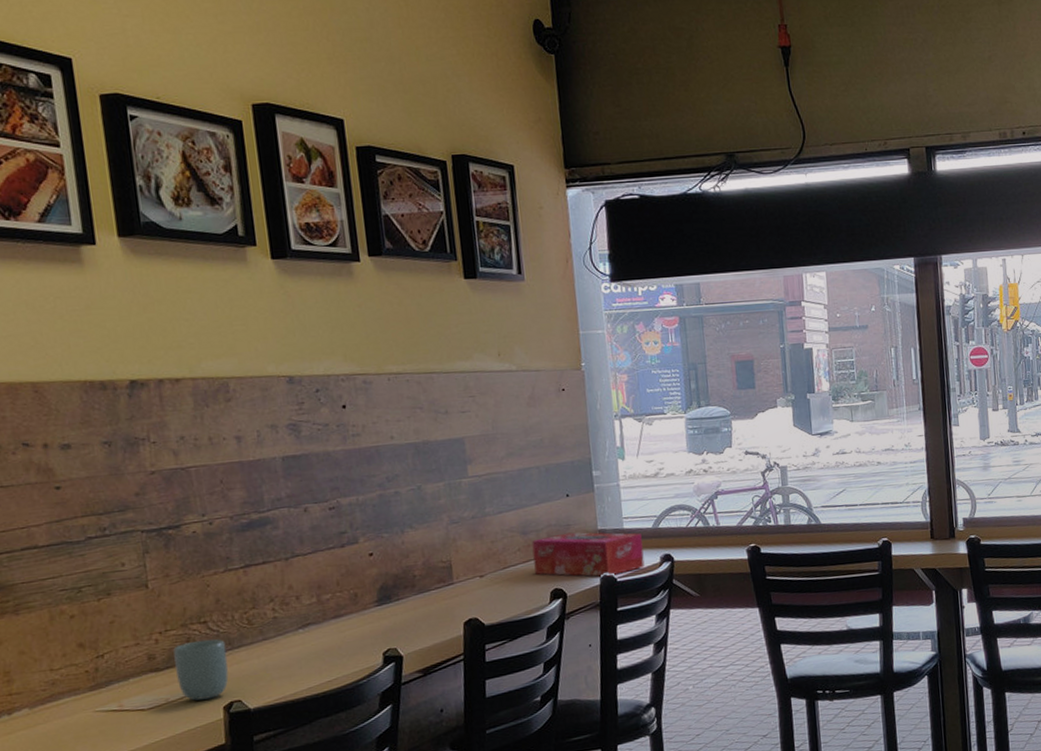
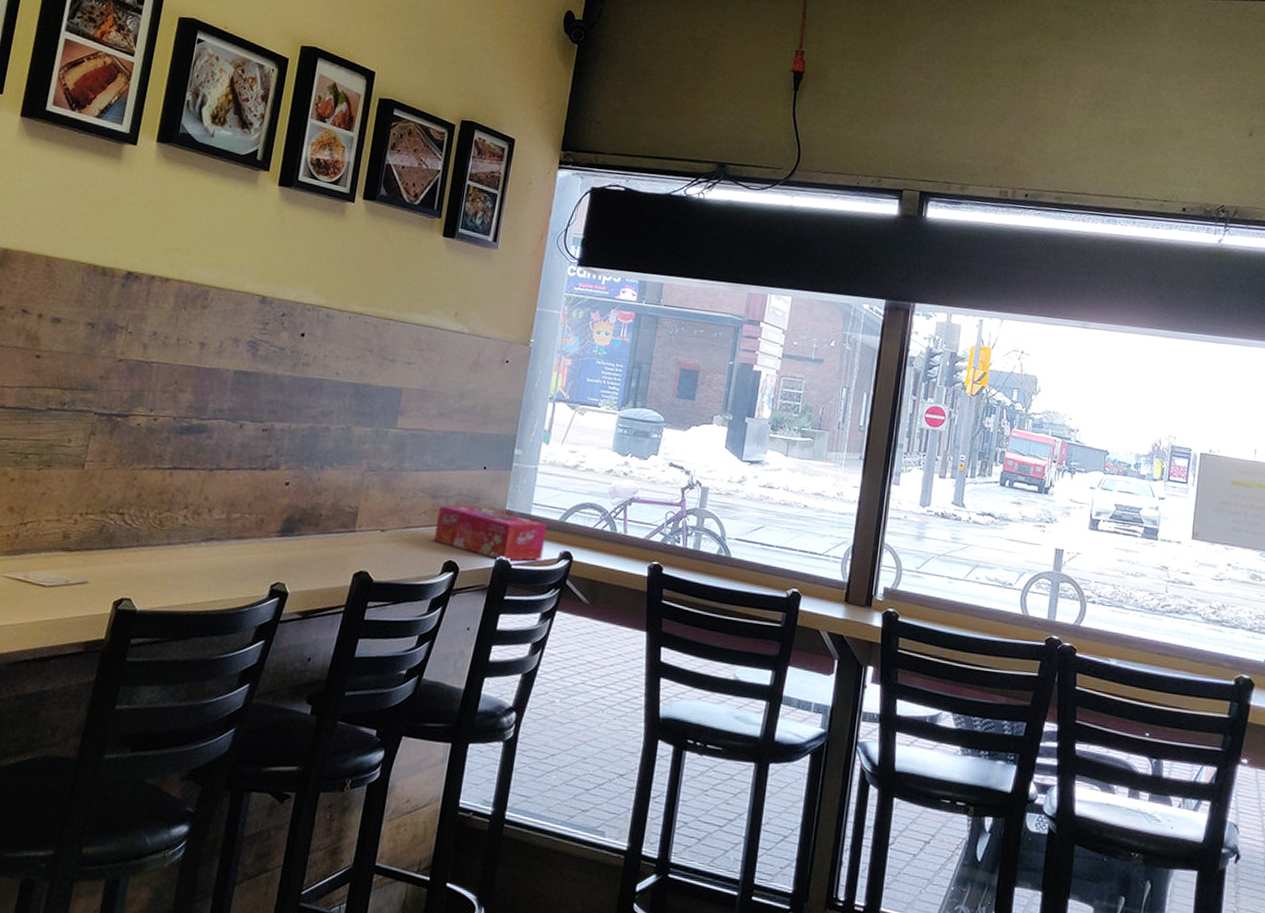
cup: present [173,639,229,701] -> none [81,529,134,591]

